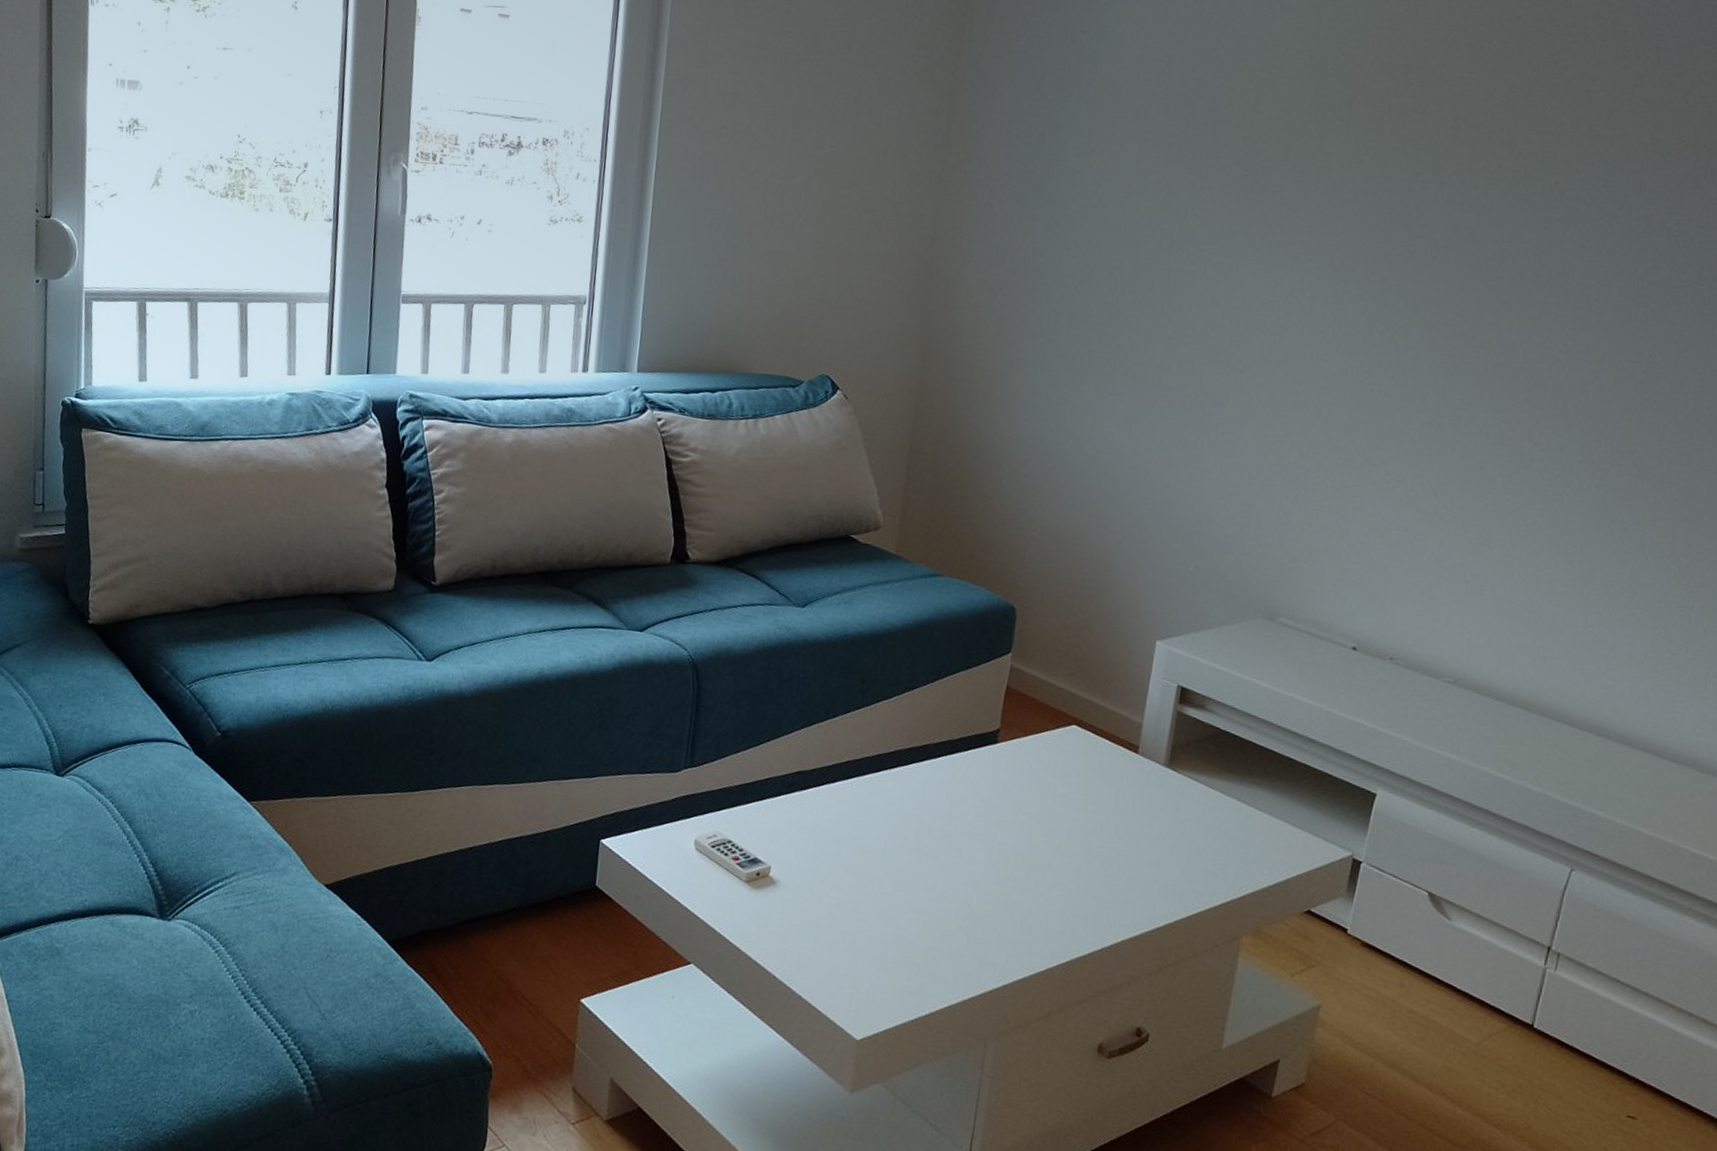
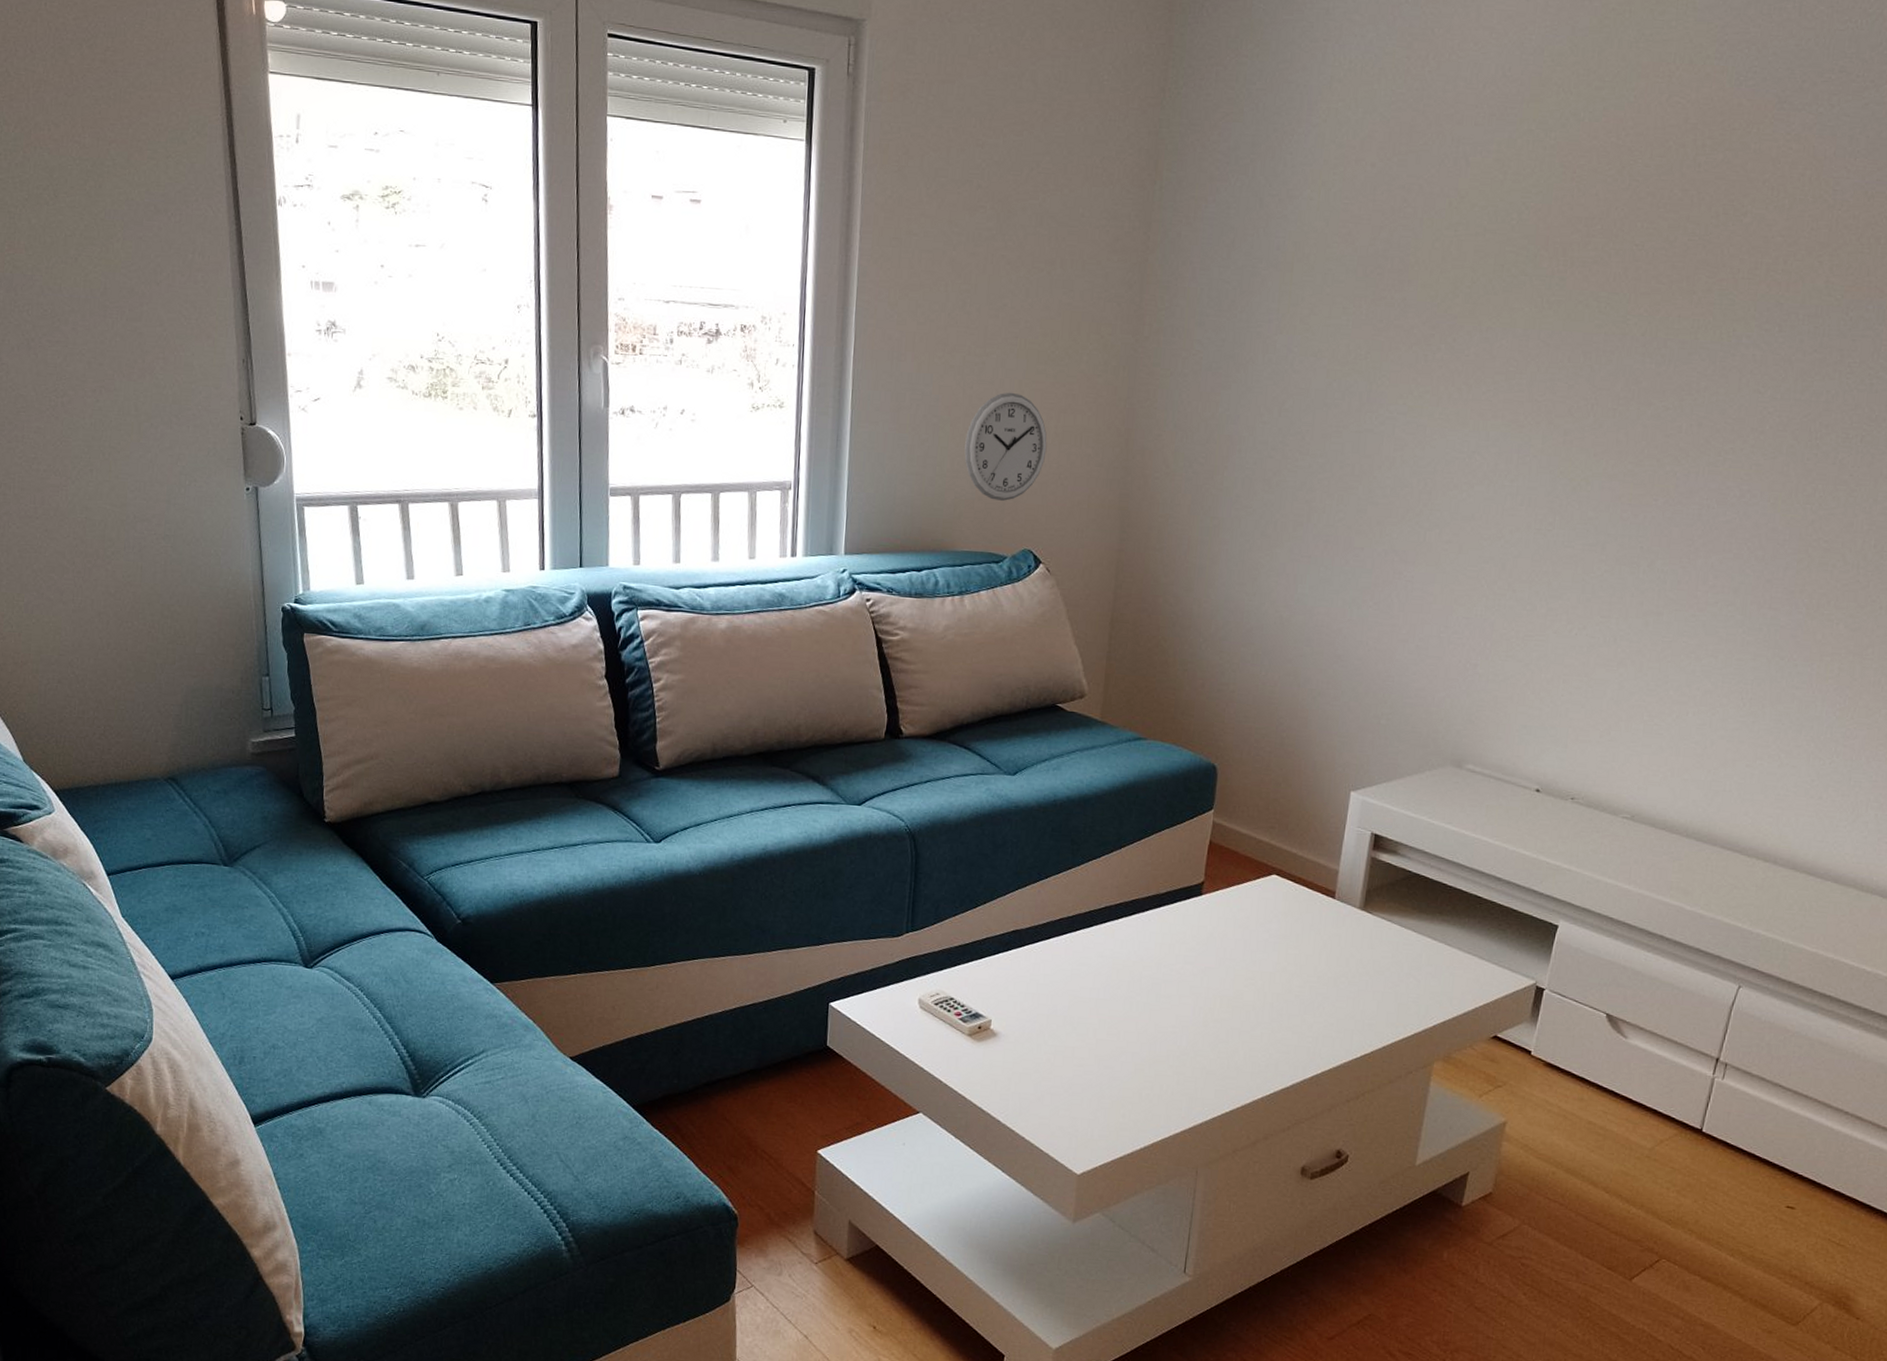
wall clock: none [763,215,849,325] -> present [964,392,1047,501]

